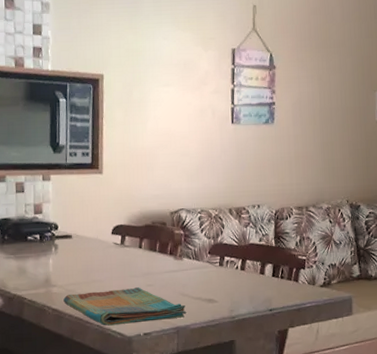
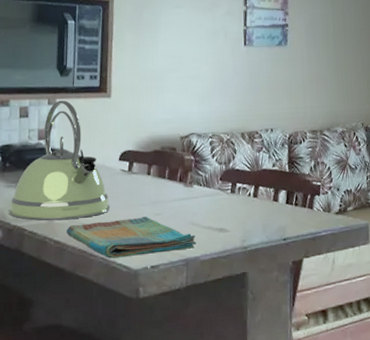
kettle: none [8,176,104,290] -> present [8,100,110,221]

